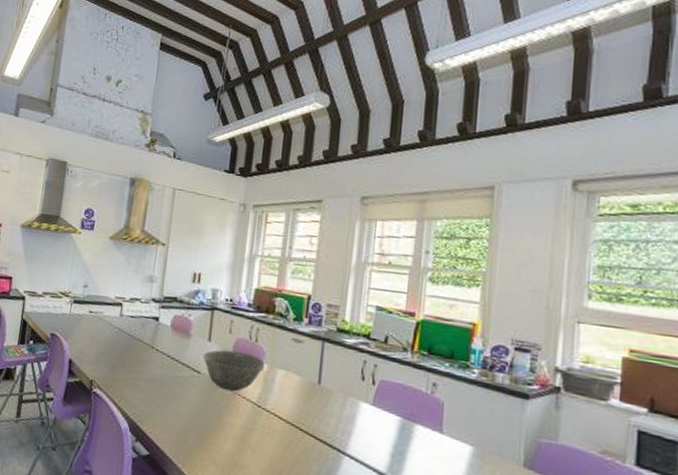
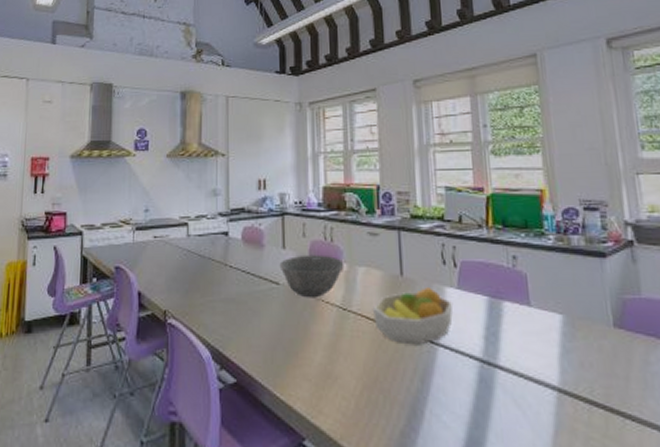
fruit bowl: none [286,399,366,452] -> present [373,288,454,345]

